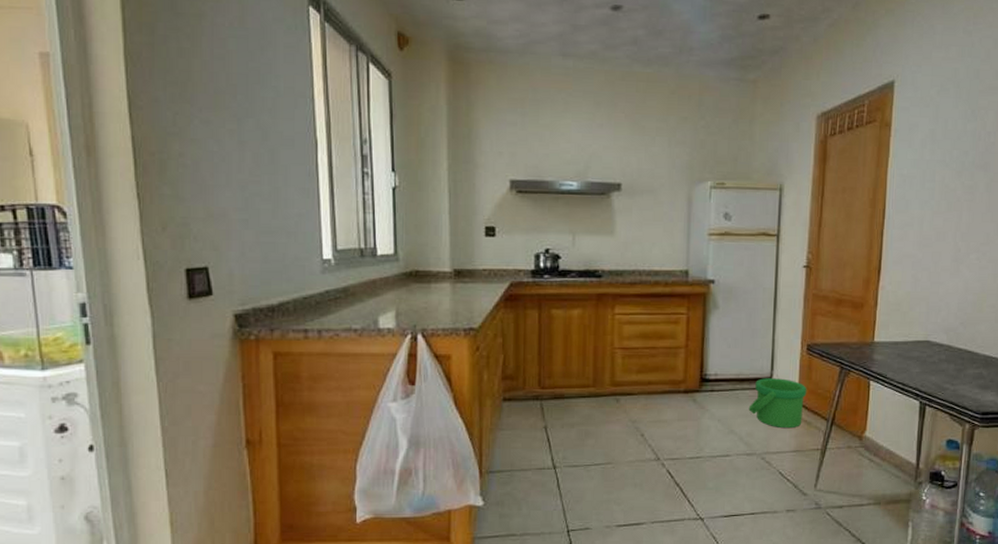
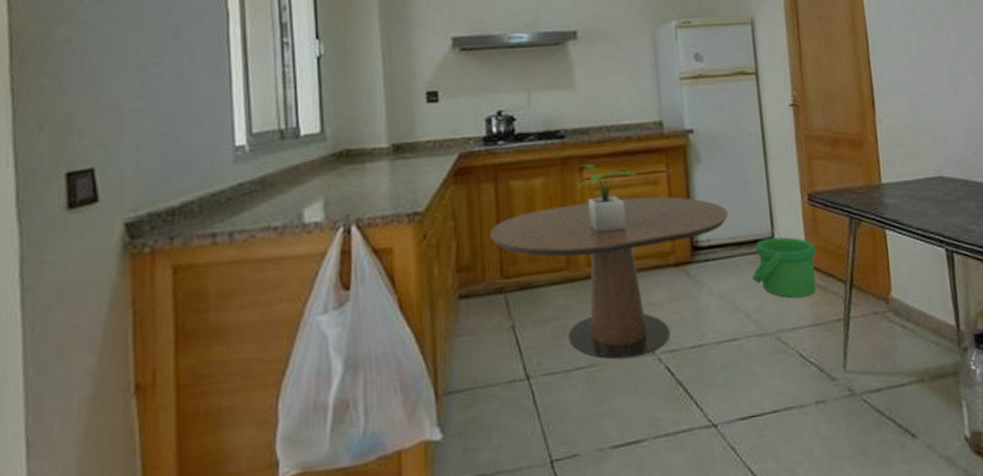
dining table: none [531,332,735,461] -> present [489,196,728,359]
potted plant: none [608,302,663,360] -> present [577,164,640,233]

